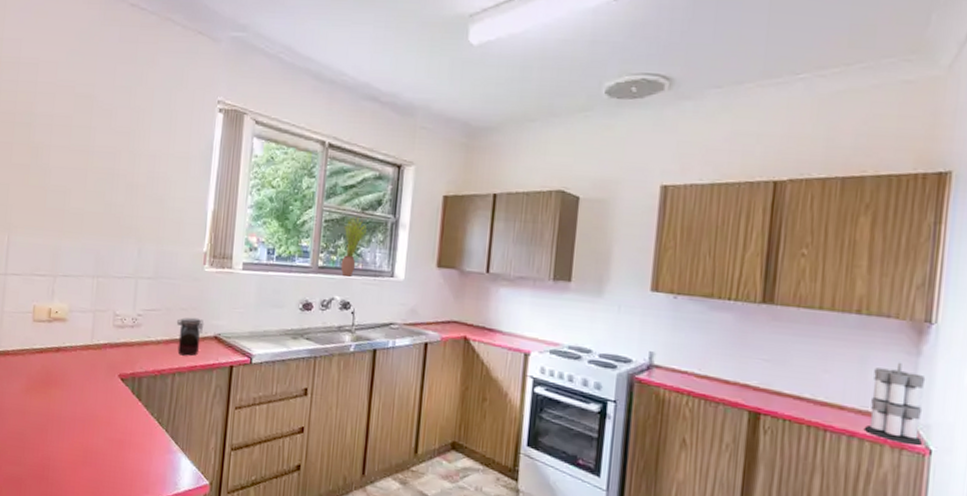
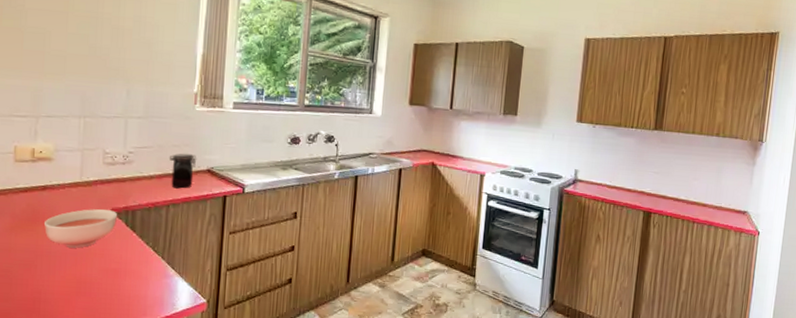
bowl: none [56,373,125,415] -> present [43,209,118,248]
potted plant: present [340,217,367,277] -> none [325,61,348,114]
spice rack: present [863,362,926,446] -> none [718,170,758,230]

